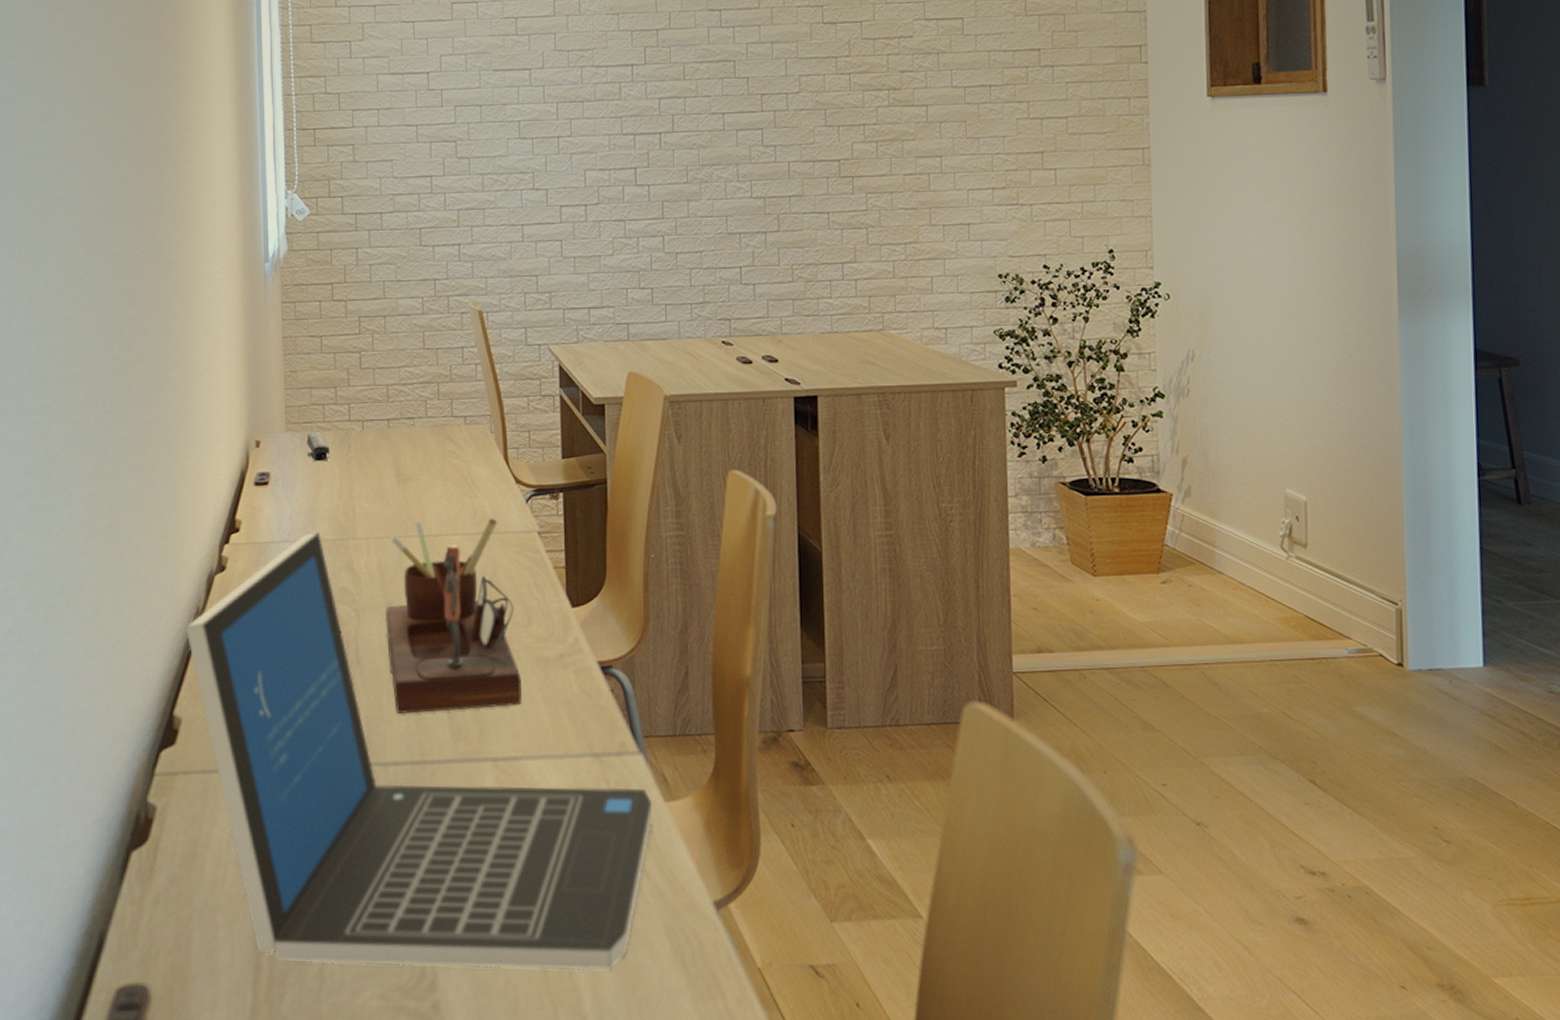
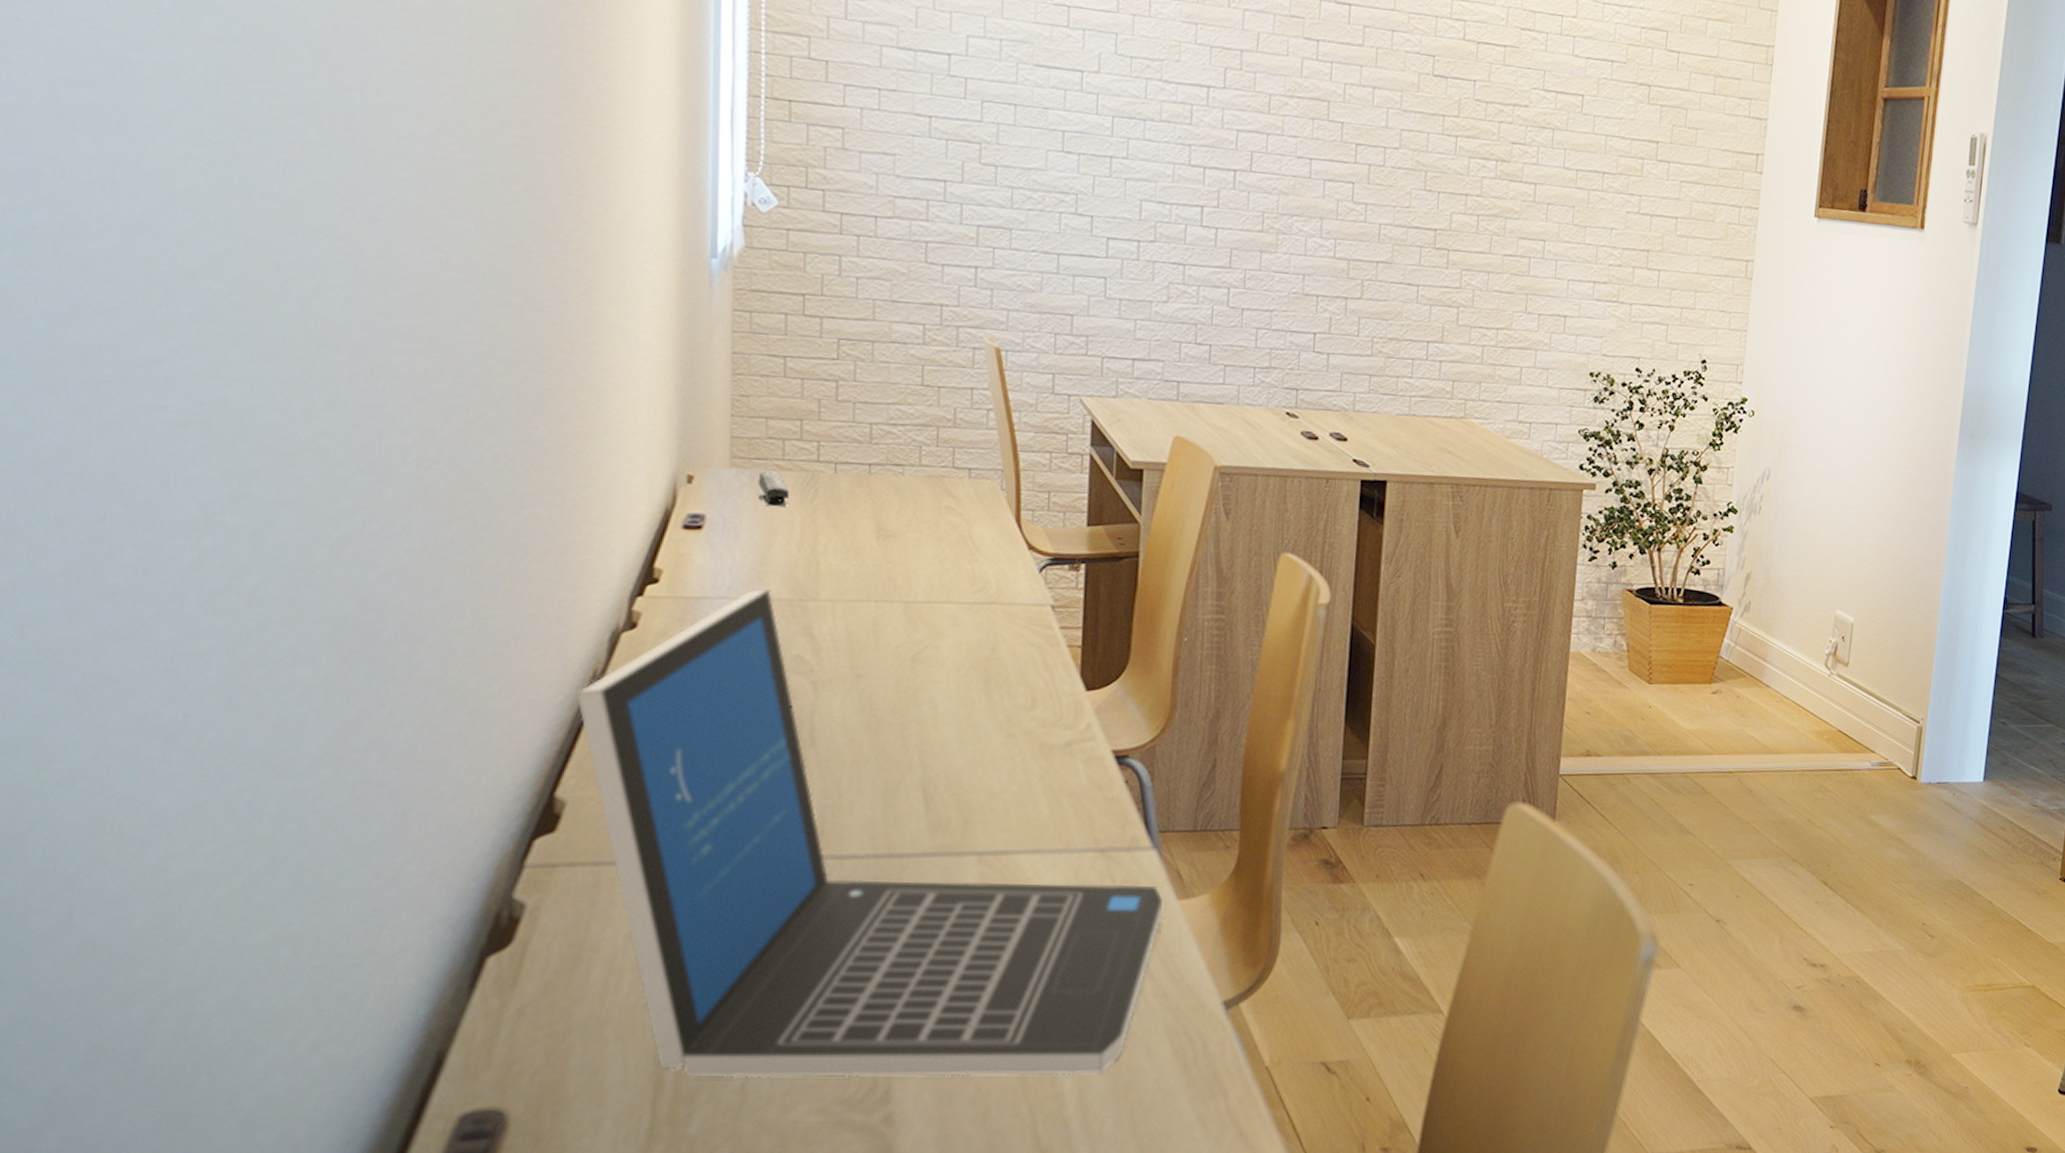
desk organizer: present [384,518,522,715] -> none [850,585,1019,803]

